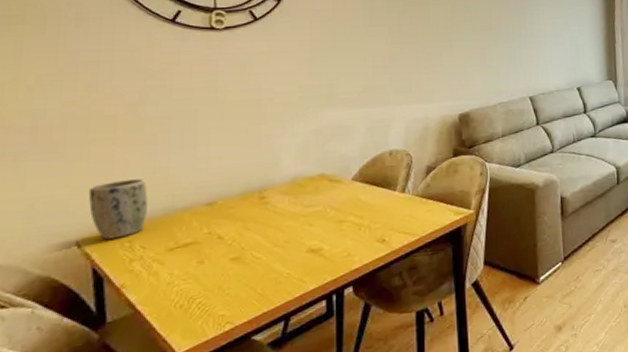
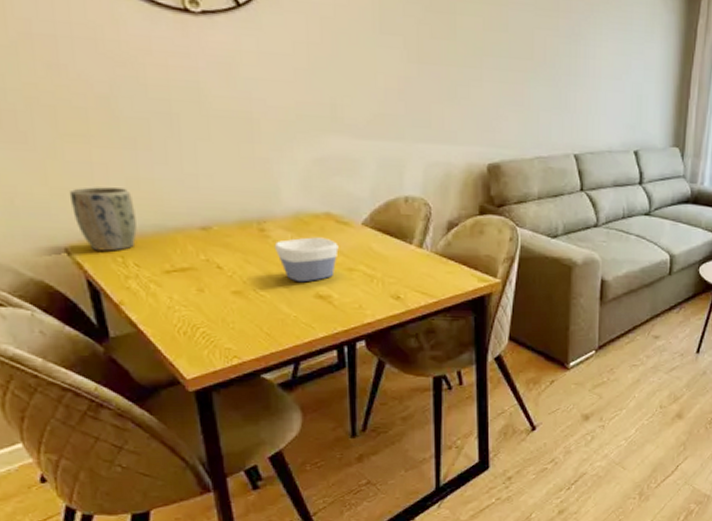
bowl: none [272,196,331,241] -> present [274,237,339,283]

